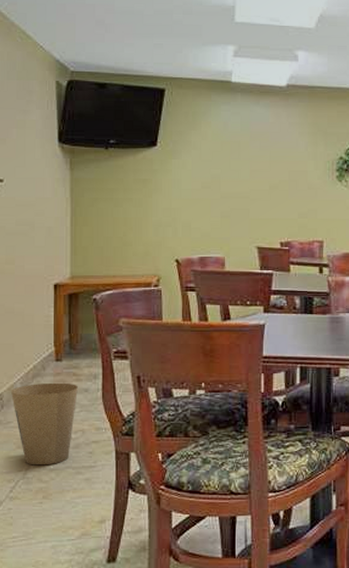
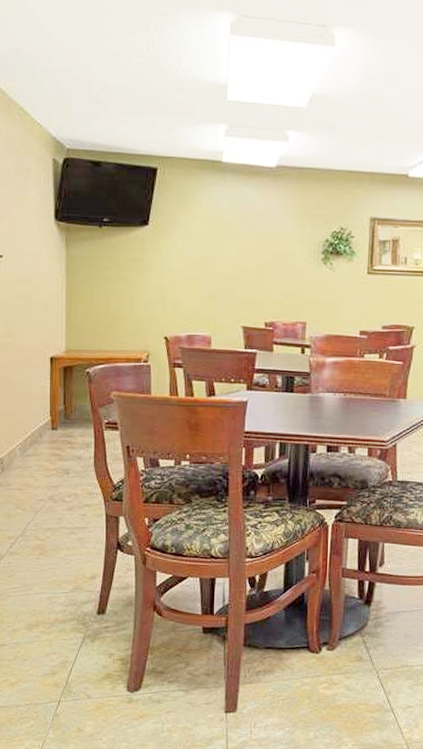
trash can: present [10,382,78,466] -> none [10,449,72,525]

